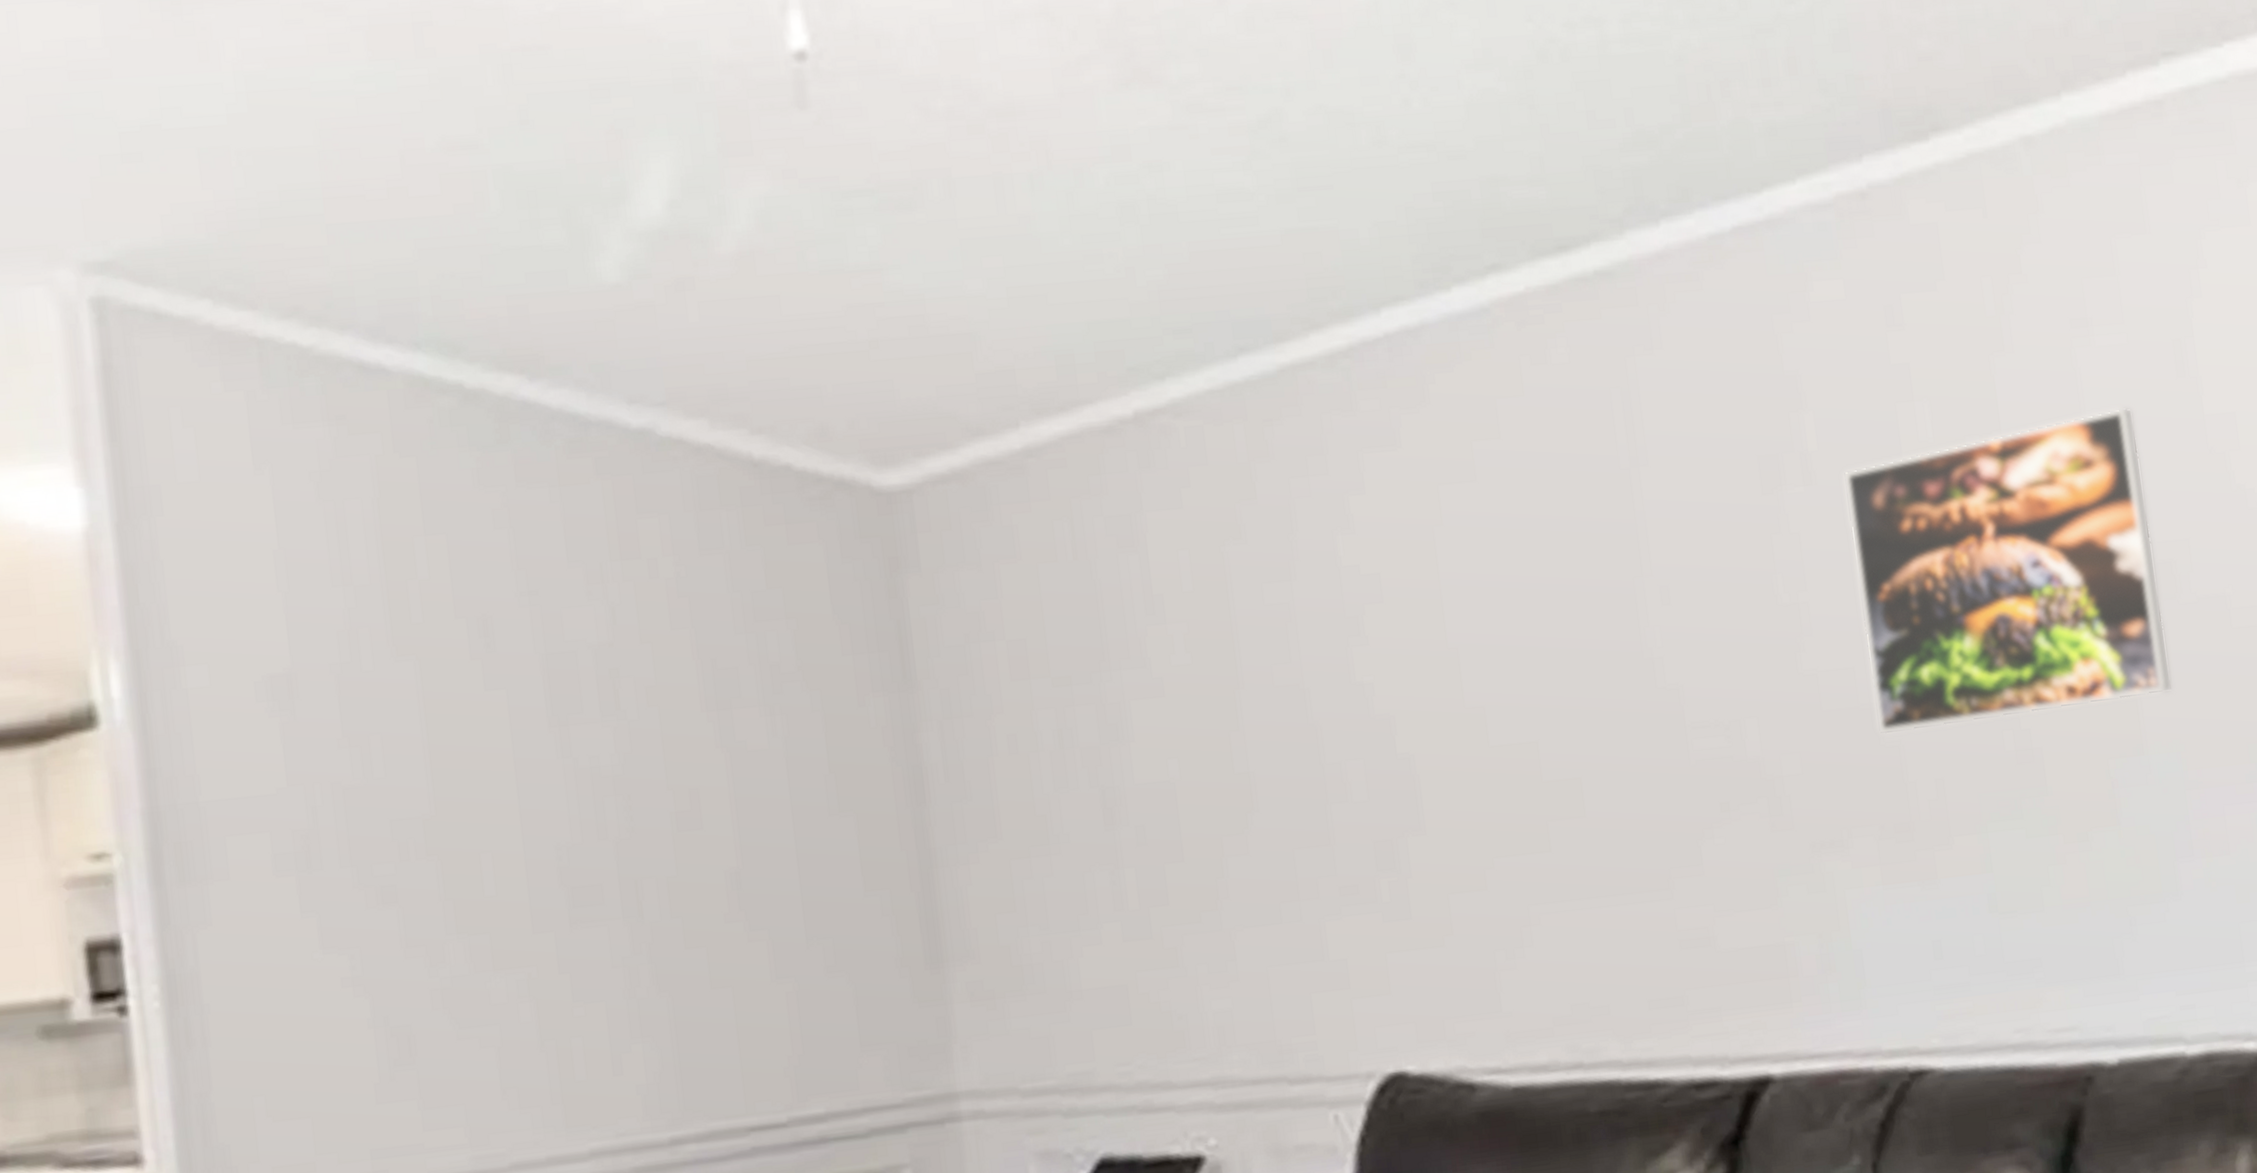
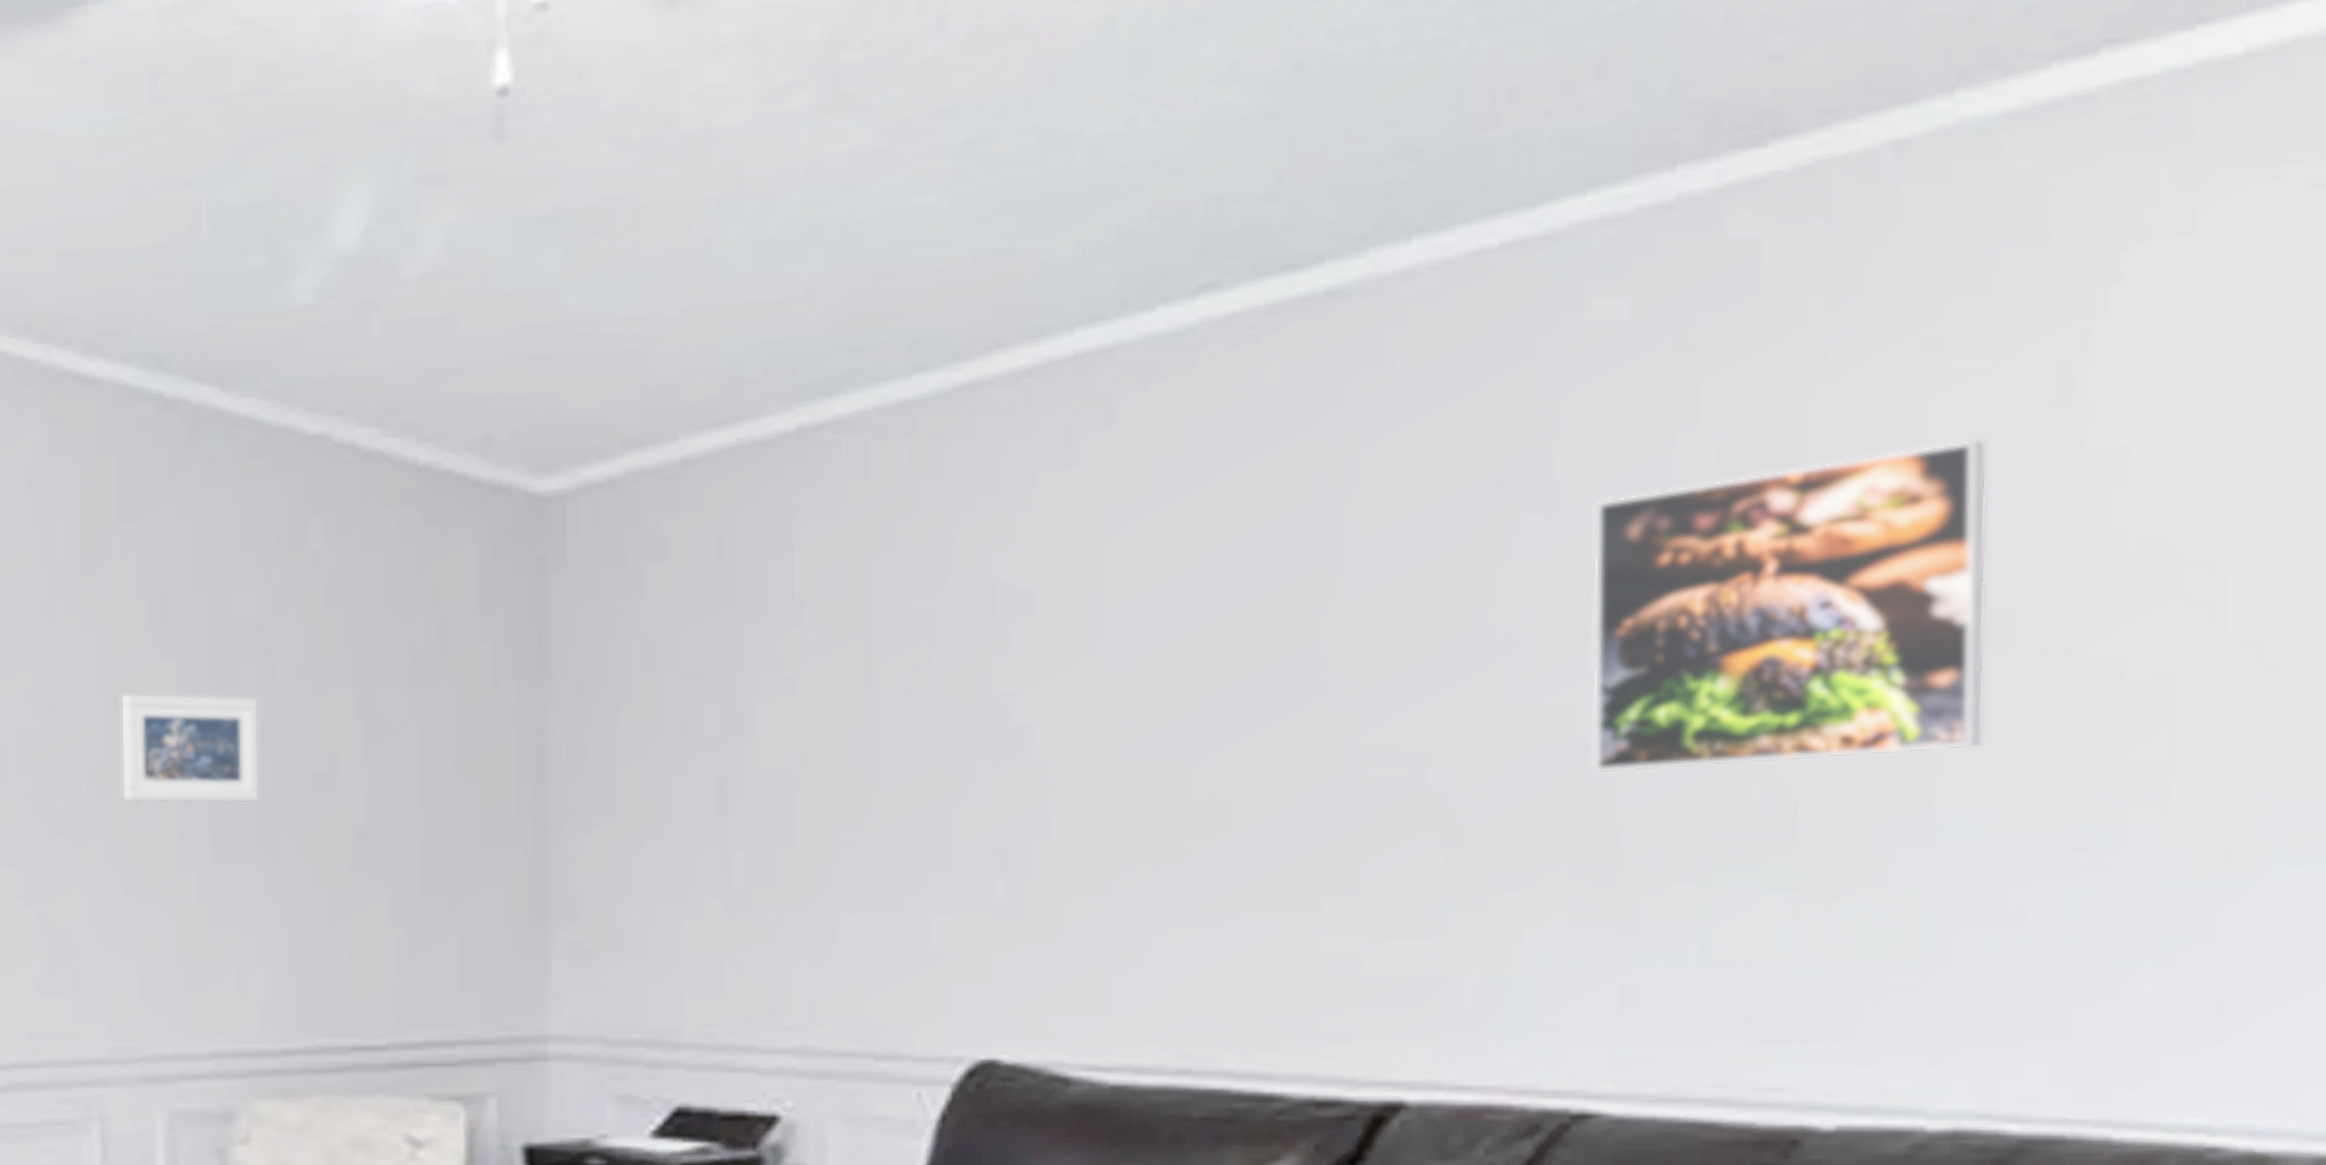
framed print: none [445,728,617,862] -> present [120,693,260,804]

